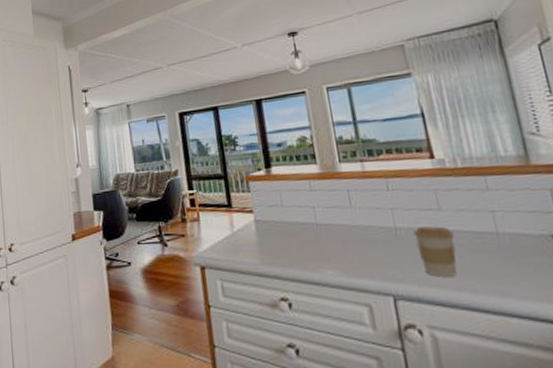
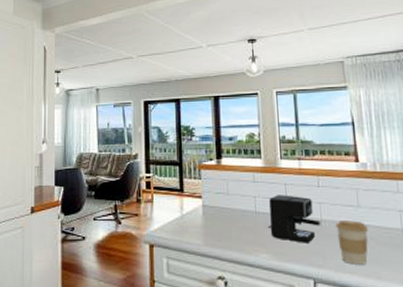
coffee maker: none [331,202,396,256] -> present [268,195,321,243]

